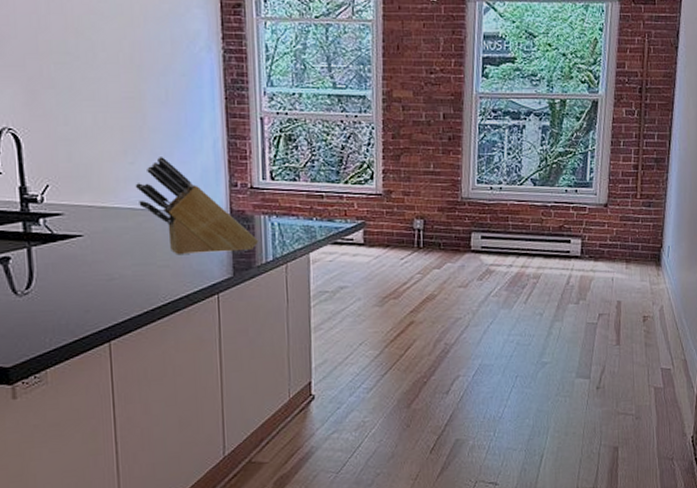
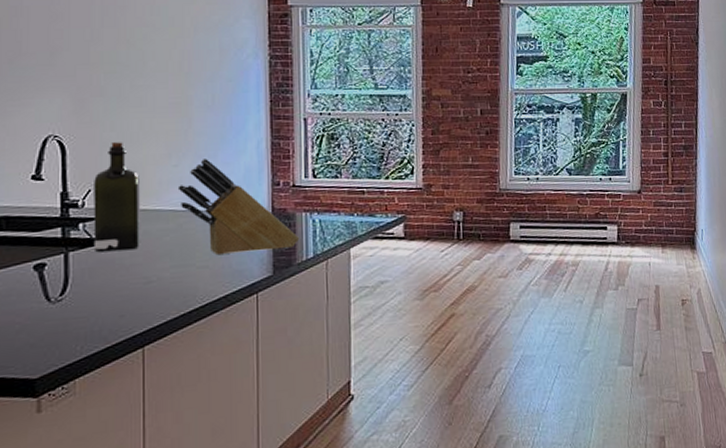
liquor: none [51,137,102,248] -> present [93,142,141,253]

